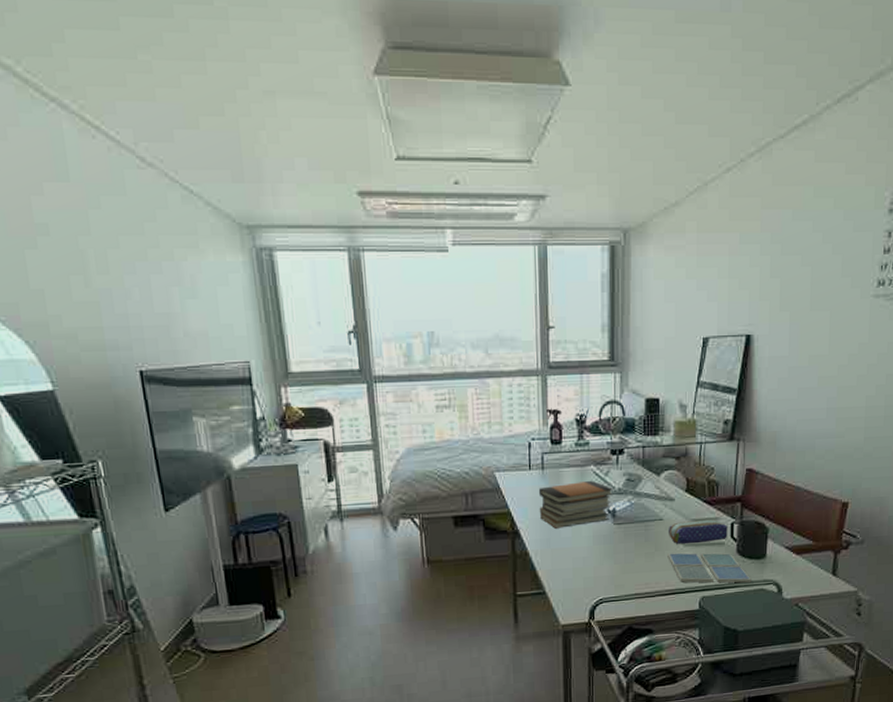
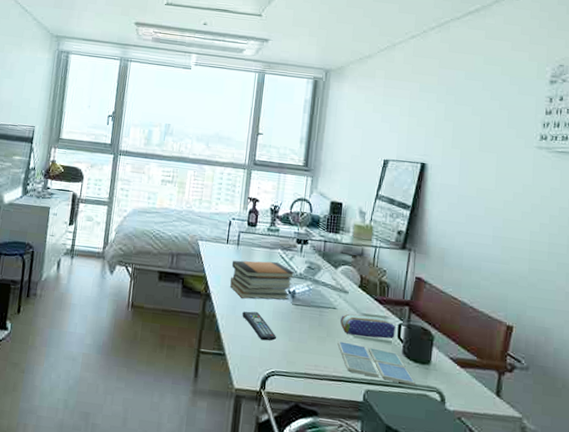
remote control: none [559,540,601,570] -> present [242,311,277,341]

